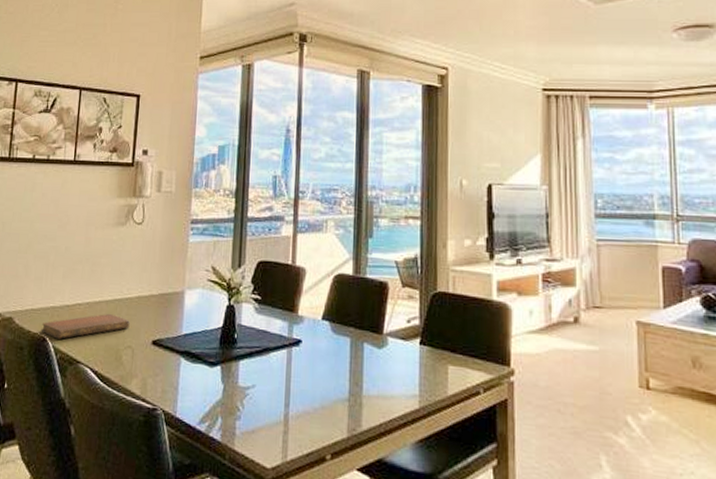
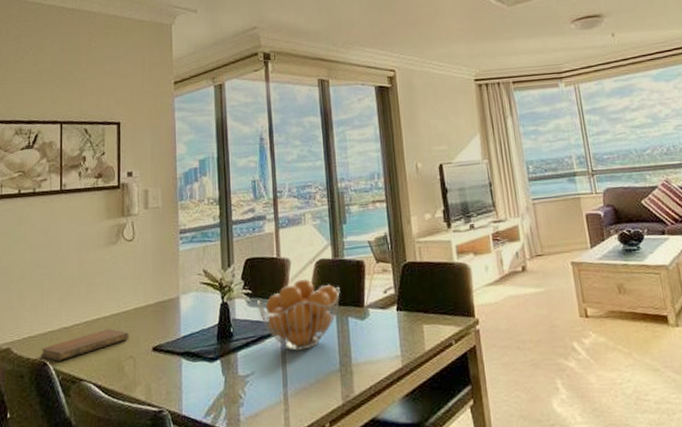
fruit basket: none [266,291,358,372] -> present [257,278,340,352]

